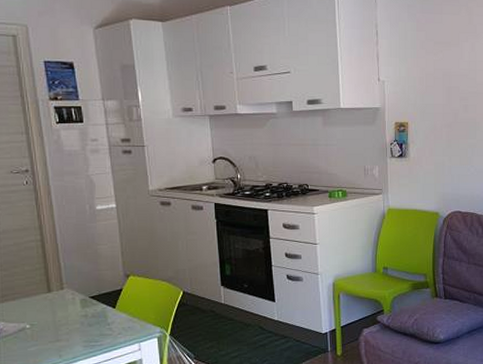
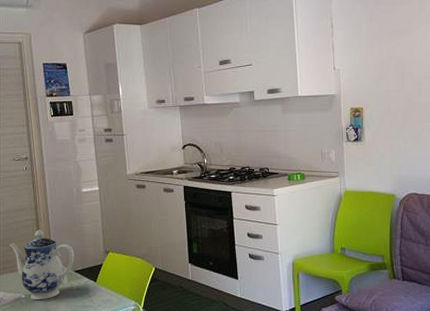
teapot: none [9,252,89,330] -> present [9,230,75,300]

